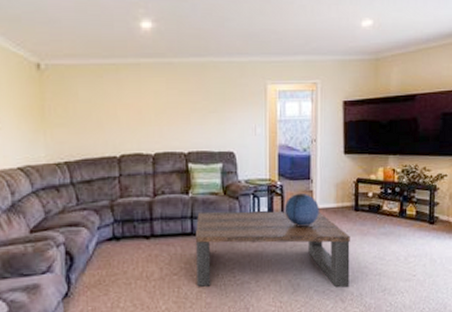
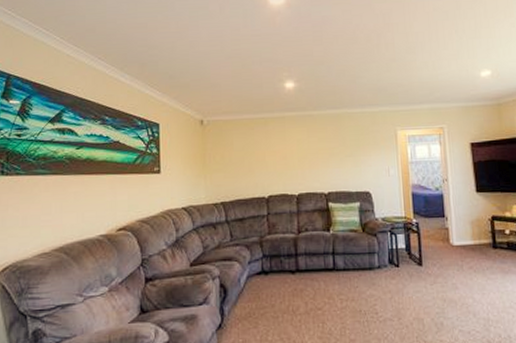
coffee table: present [195,211,350,288] -> none [337,248,496,329]
decorative sphere: present [284,192,319,227] -> none [421,230,457,264]

